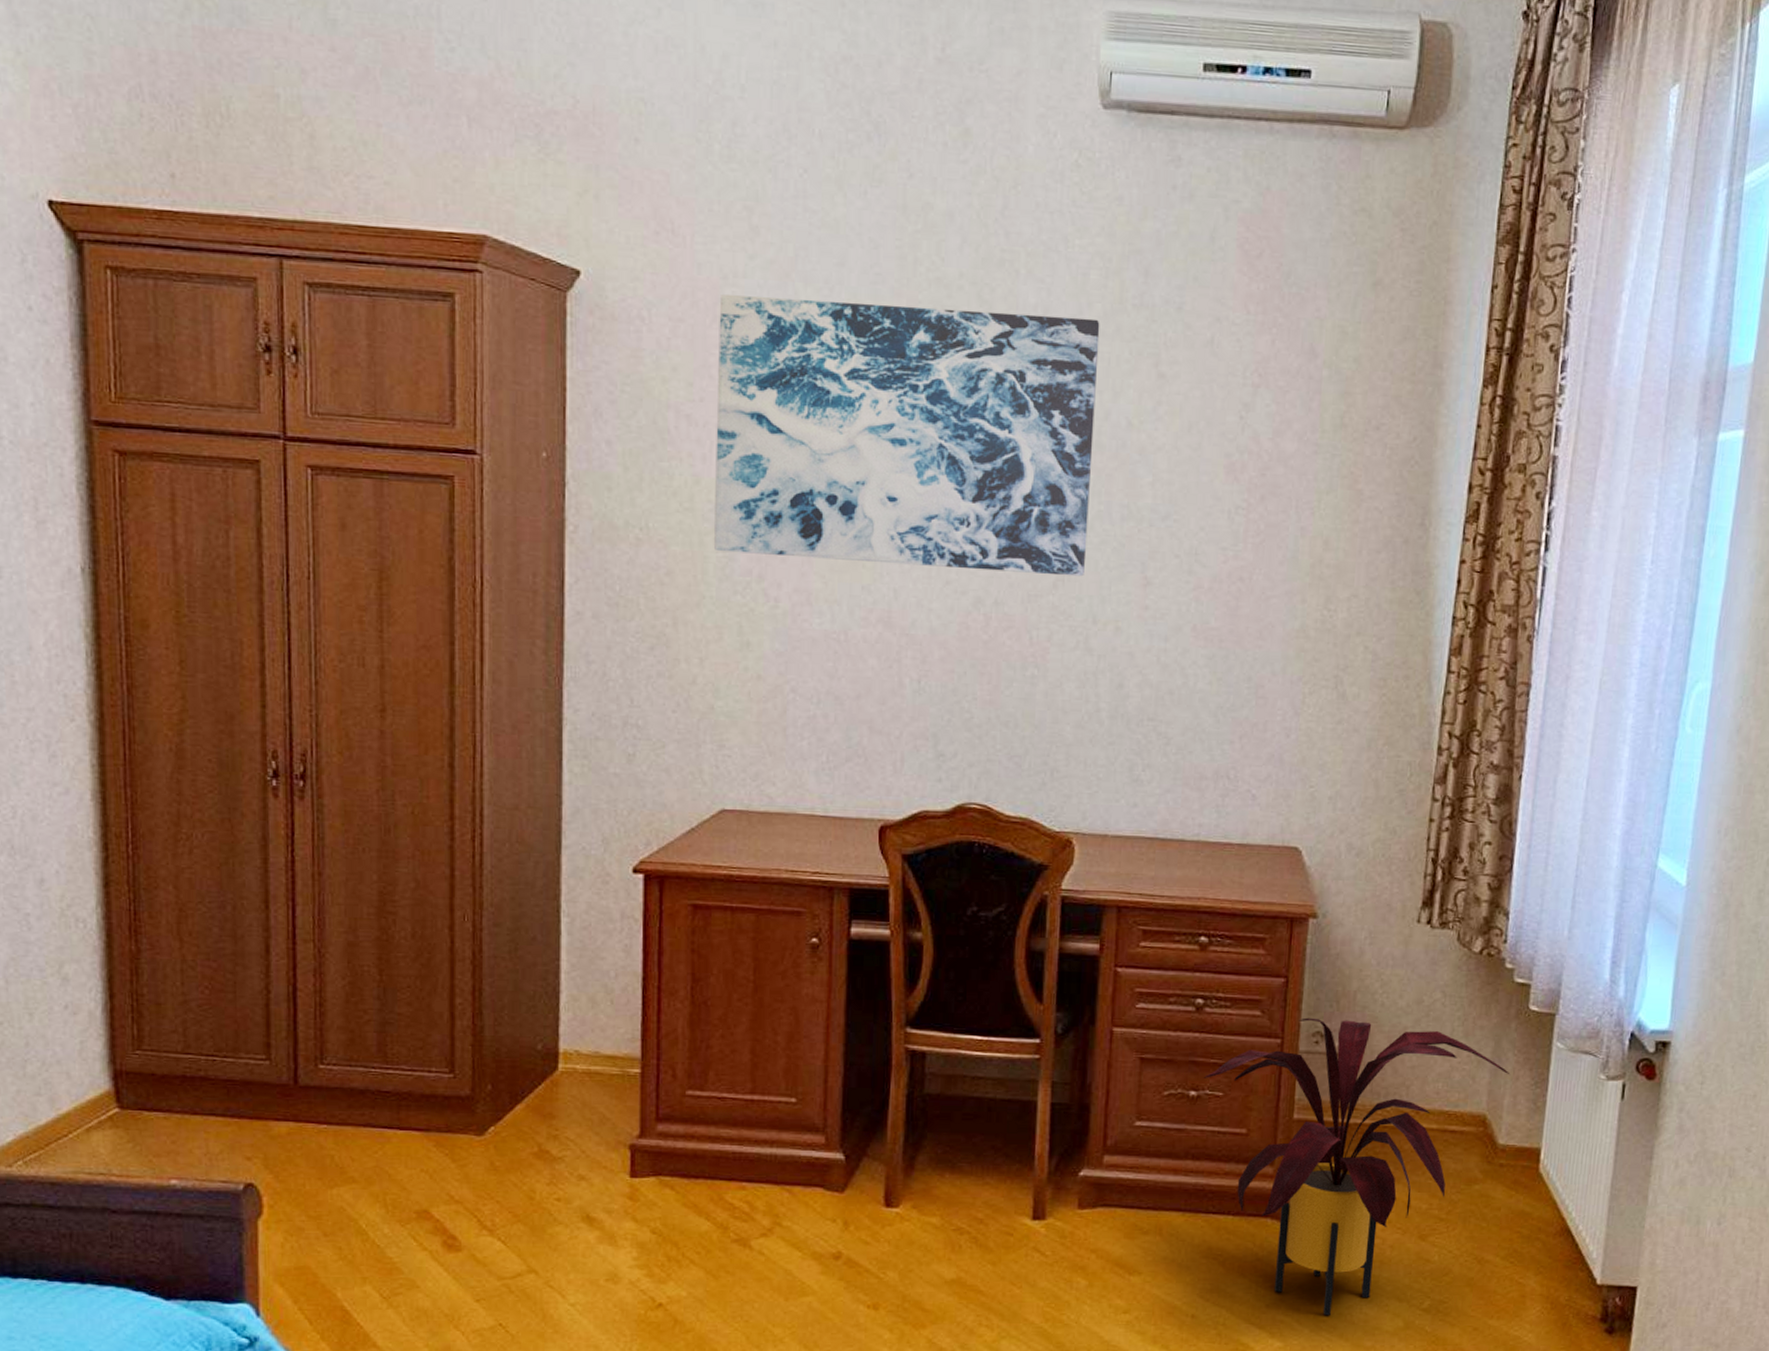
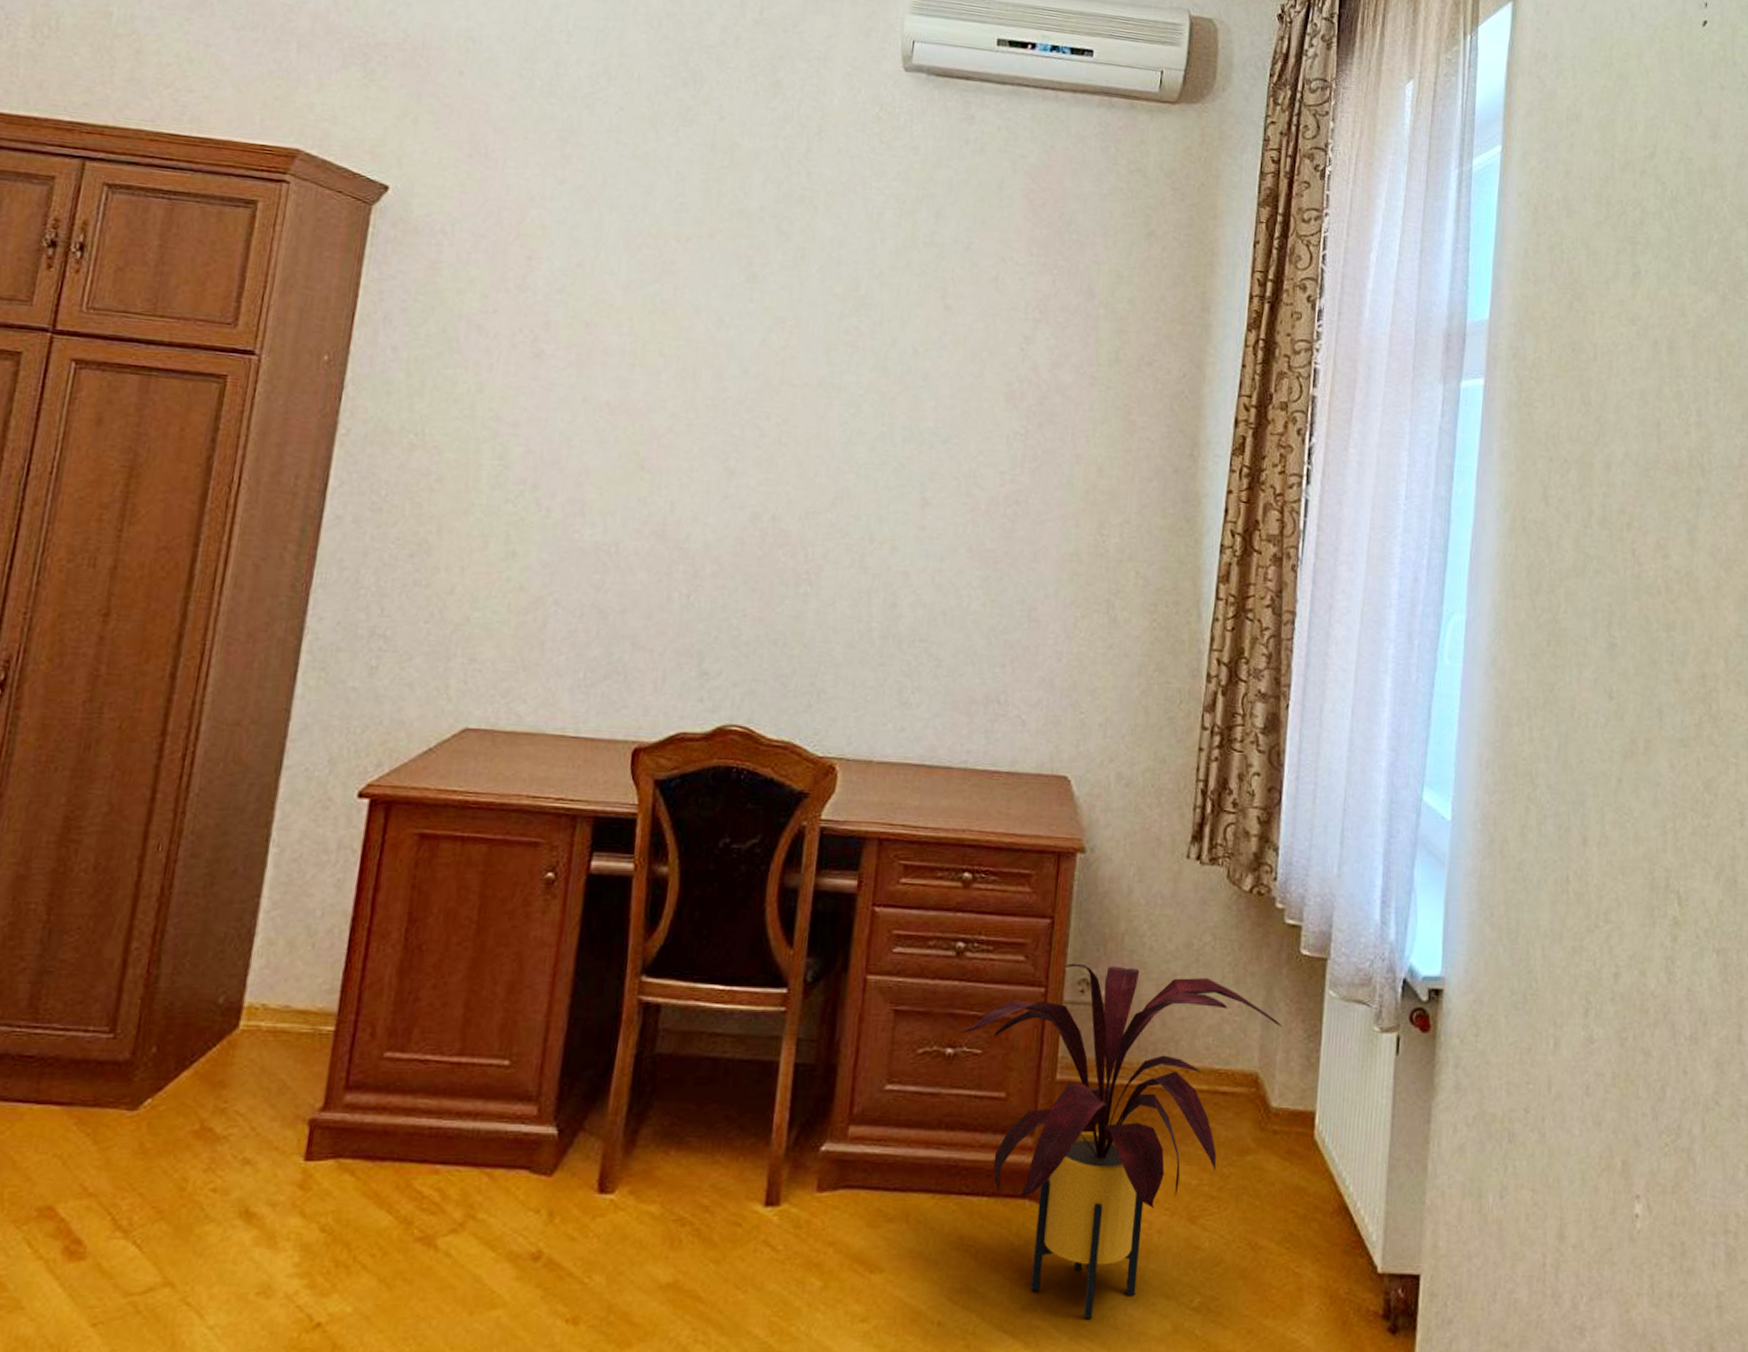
wall art: present [713,295,1100,577] -> none [489,215,892,496]

